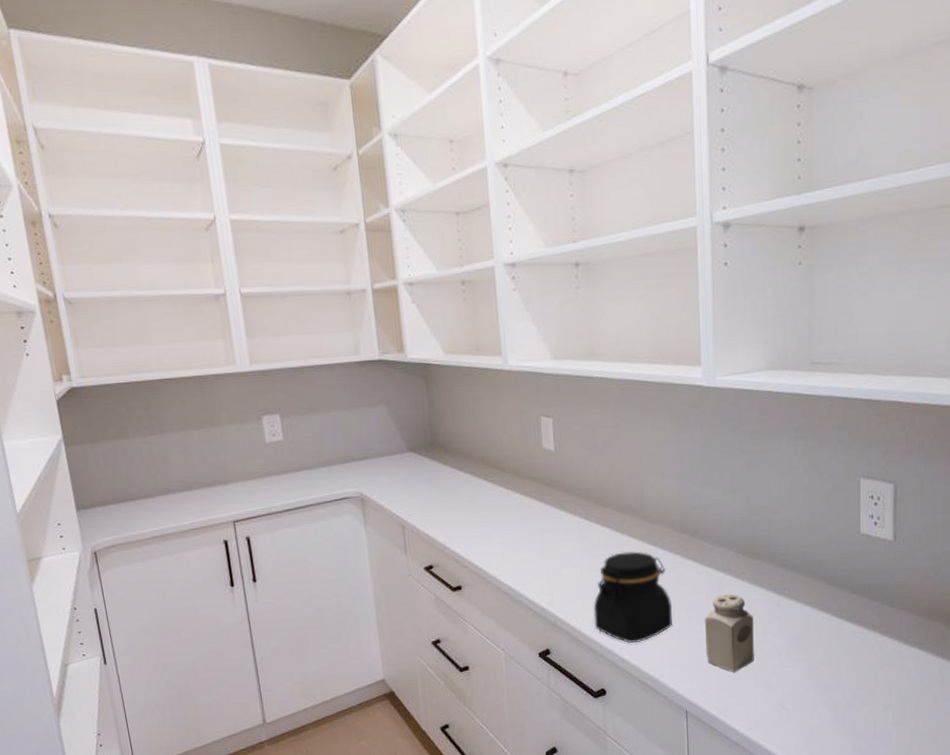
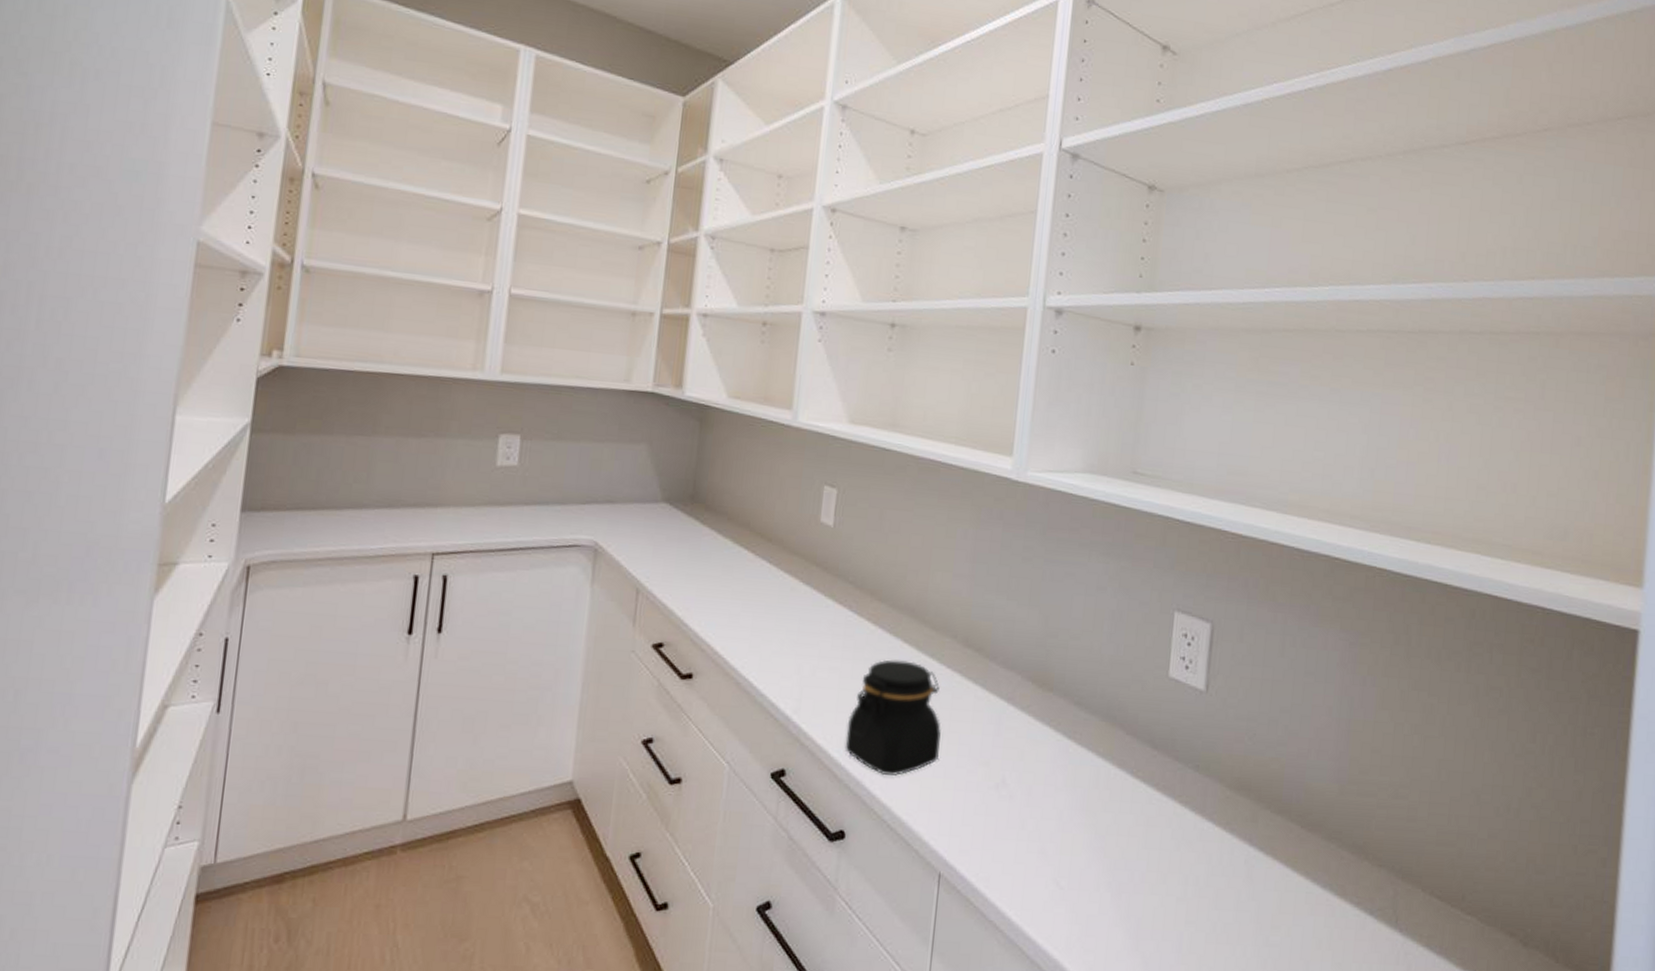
salt shaker: present [705,594,754,672] -> none [973,729,1035,830]

